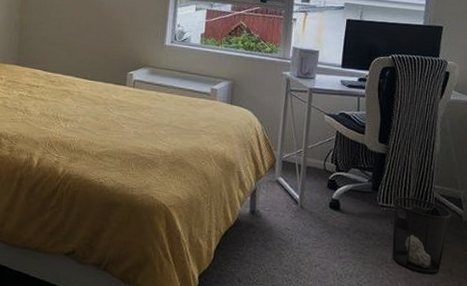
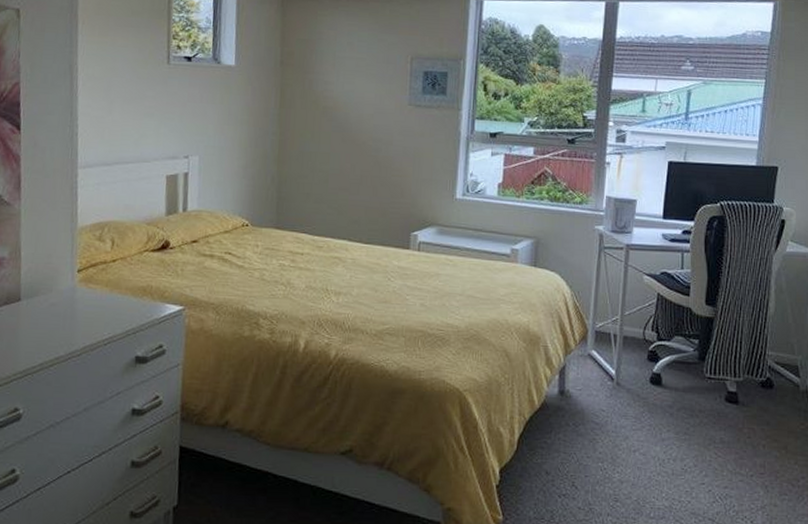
waste bin: present [392,196,451,275] -> none [721,366,787,454]

